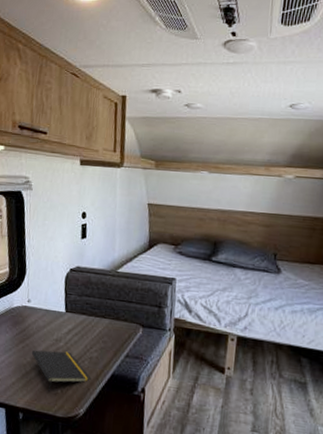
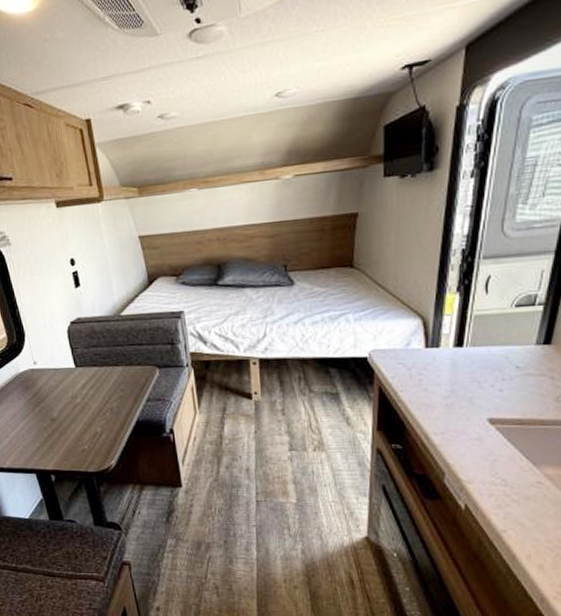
notepad: present [31,349,91,391] -> none [49,407,116,449]

